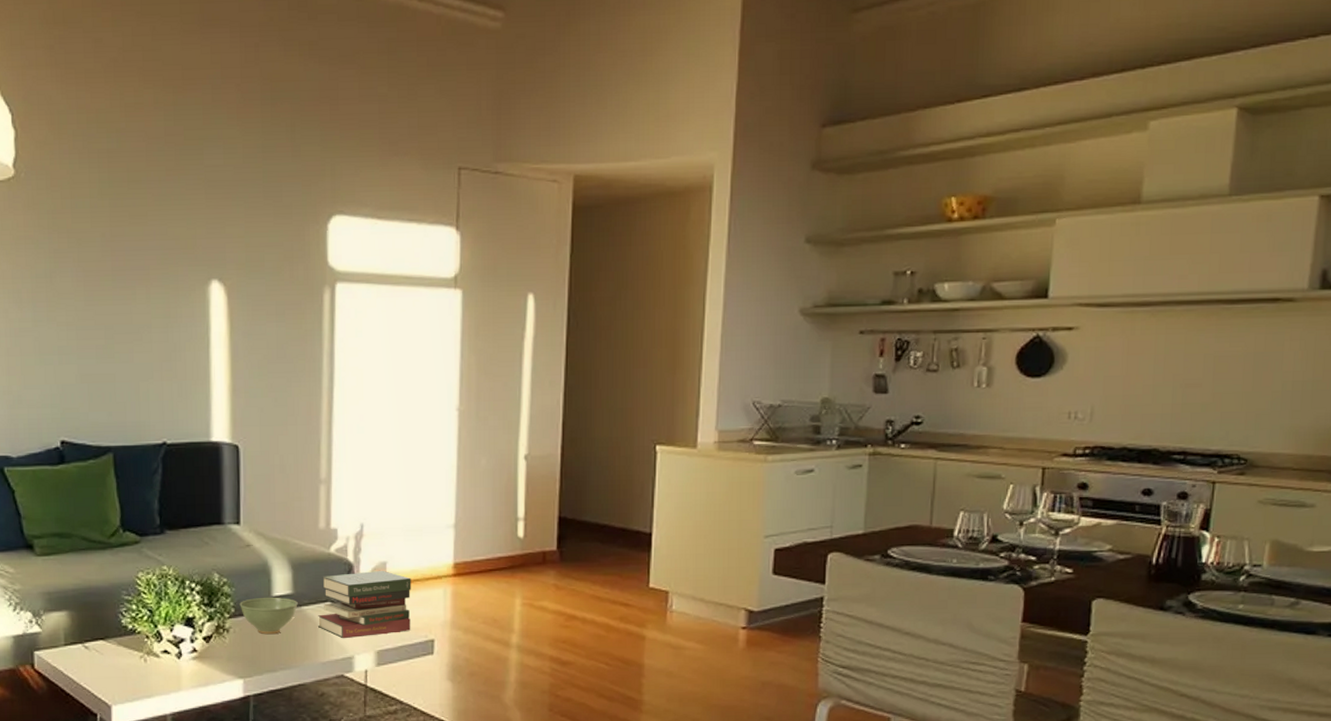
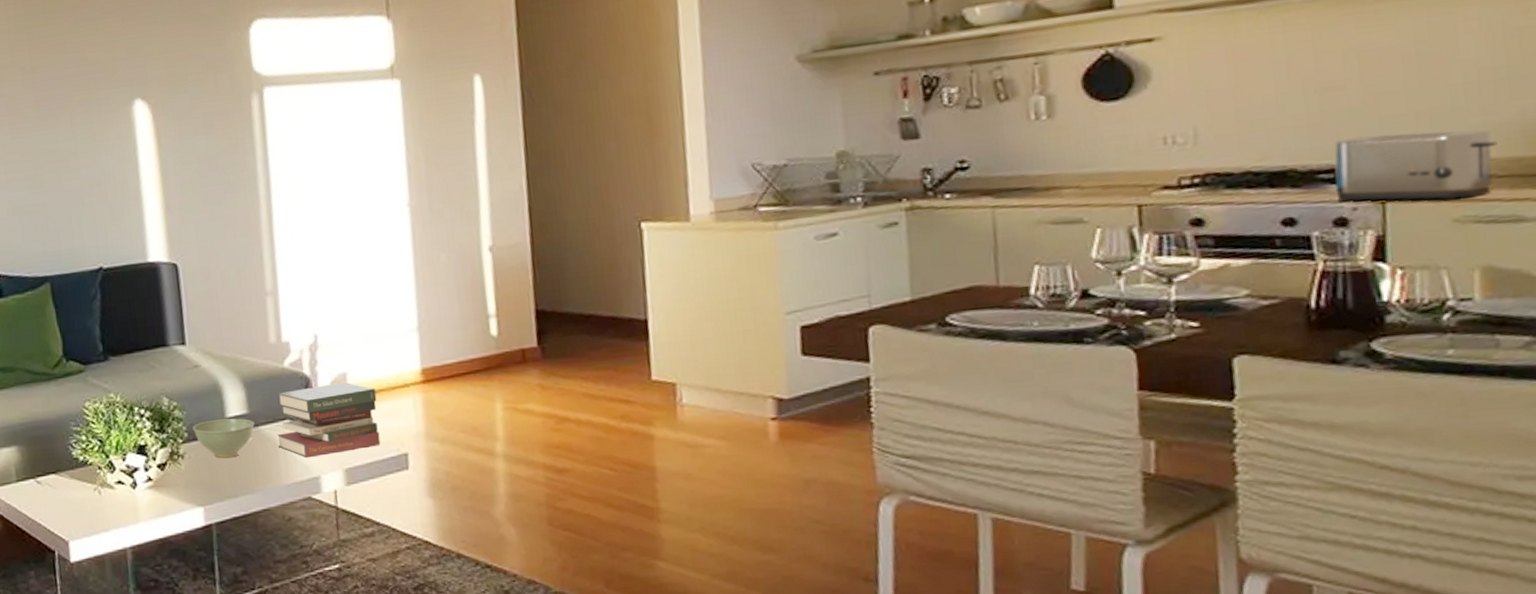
toaster: none [1183,426,1297,485] -> present [1334,129,1498,202]

